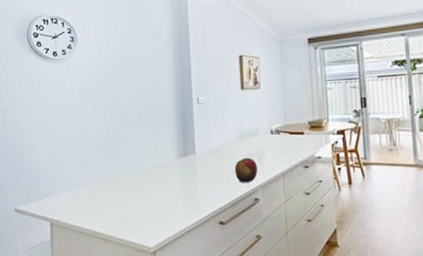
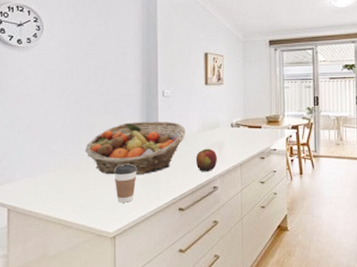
fruit basket: none [121,130,223,187] -> present [84,122,185,175]
coffee cup: none [151,176,175,216] -> present [114,165,137,203]

